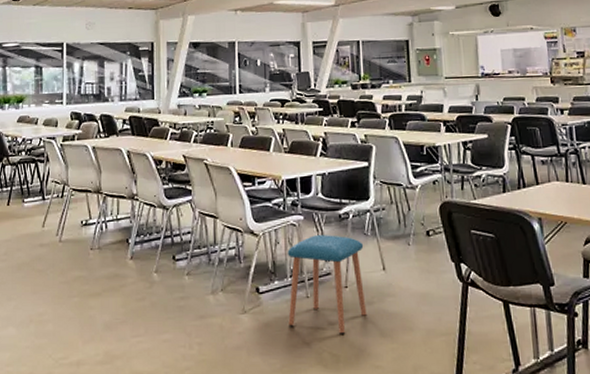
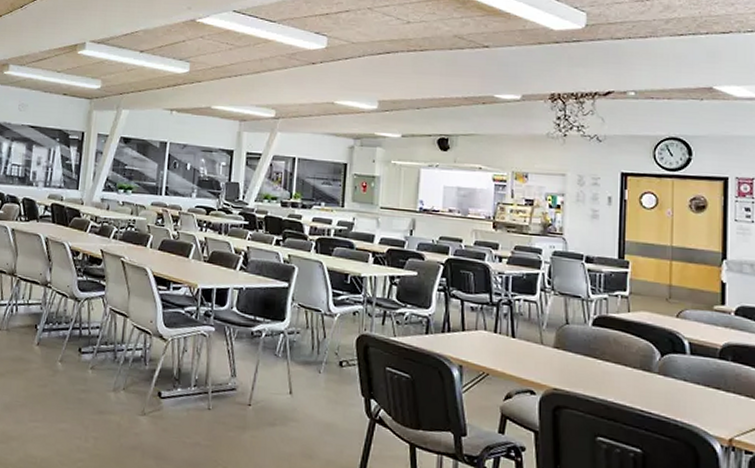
stool: present [287,235,367,334] -> none [186,348,273,451]

